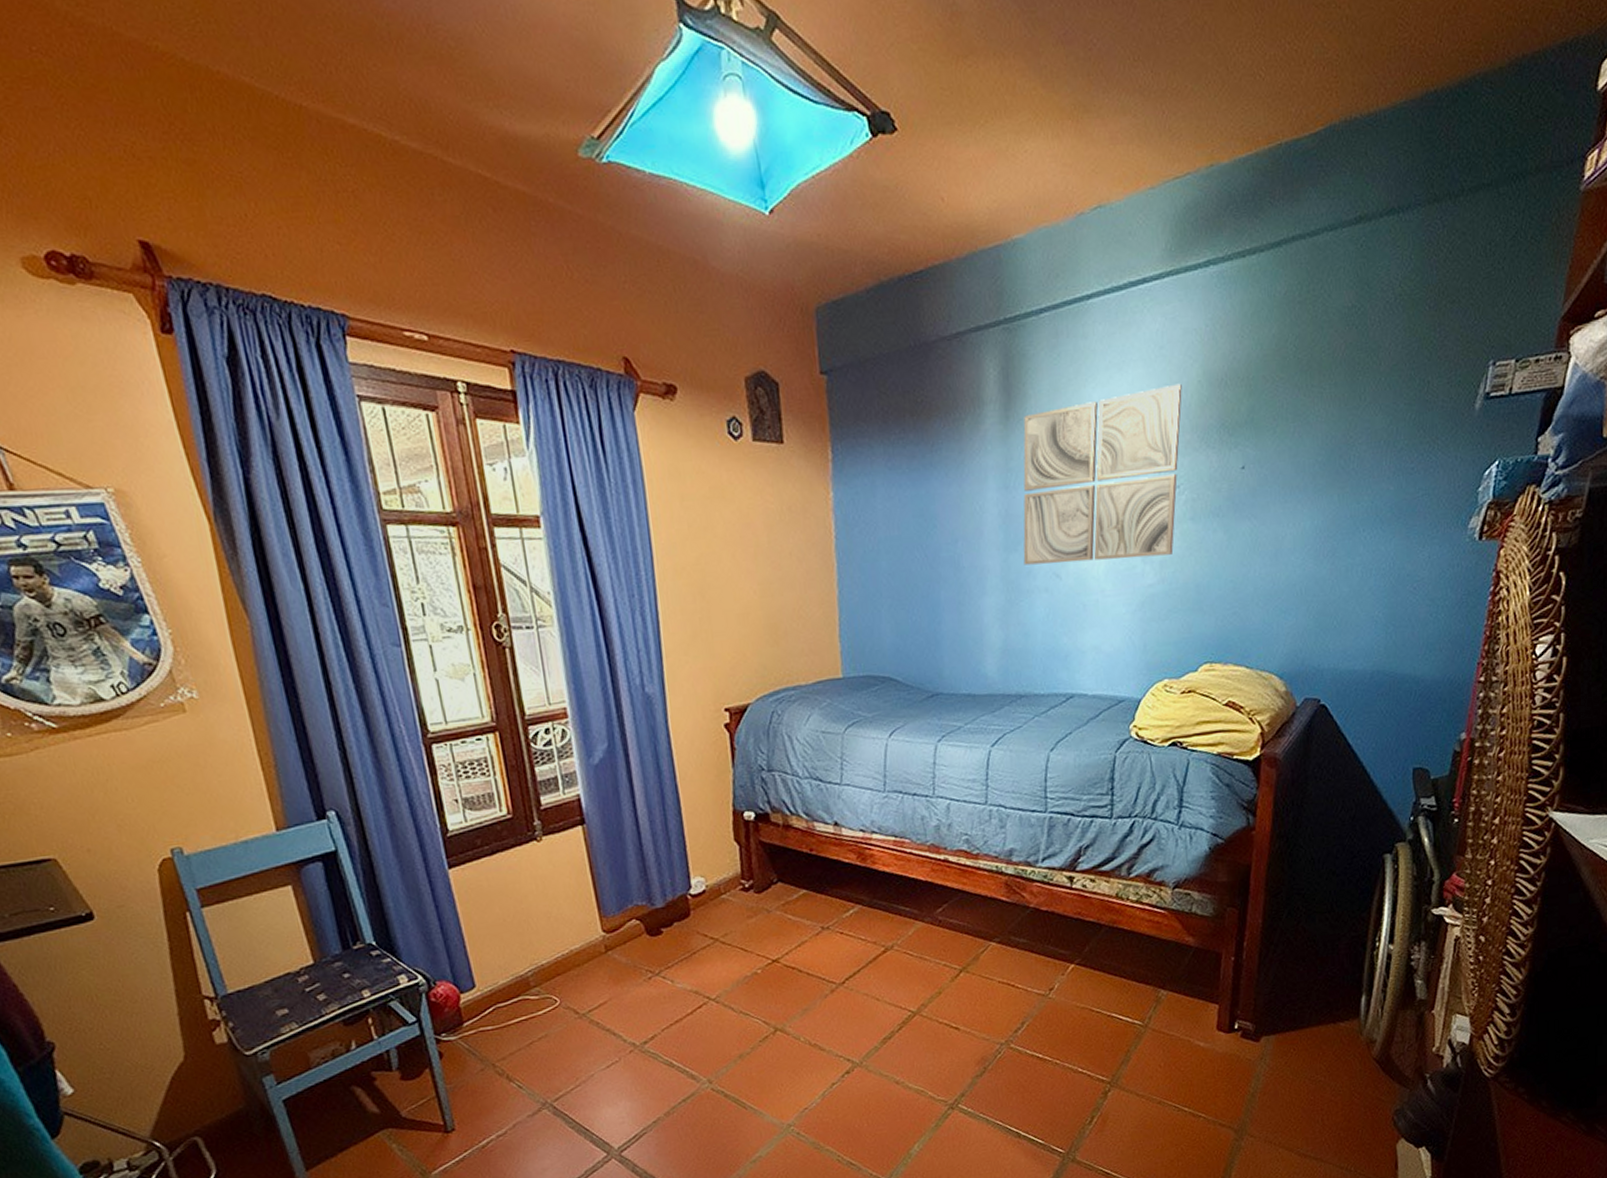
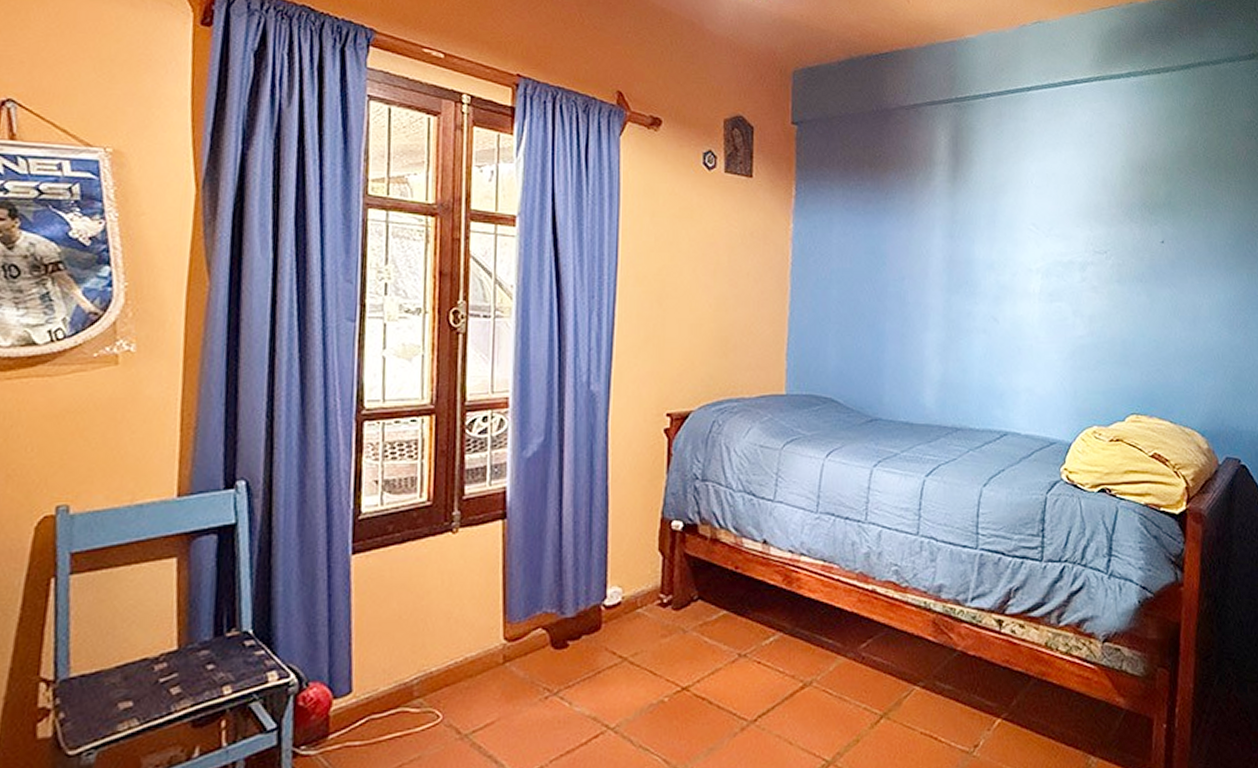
wall art: present [1023,383,1182,565] -> none [964,166,1109,311]

